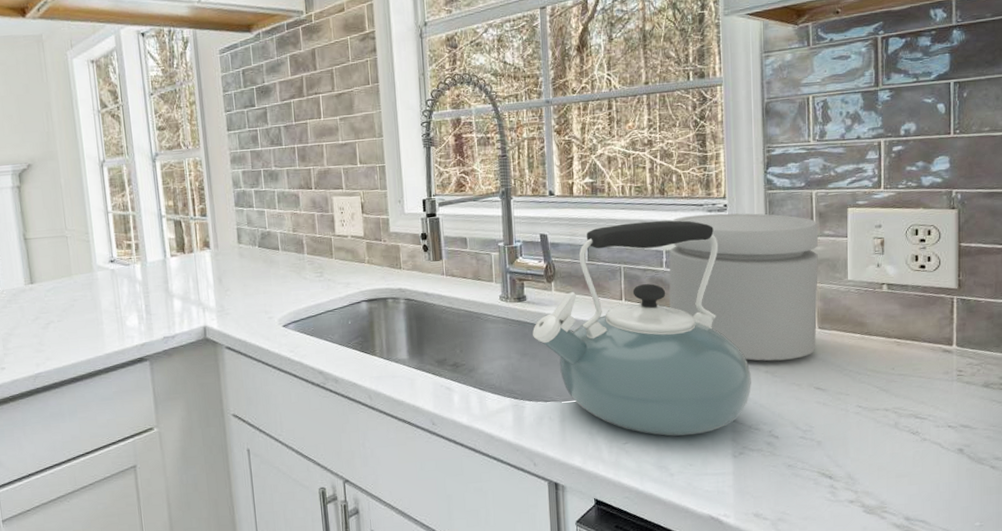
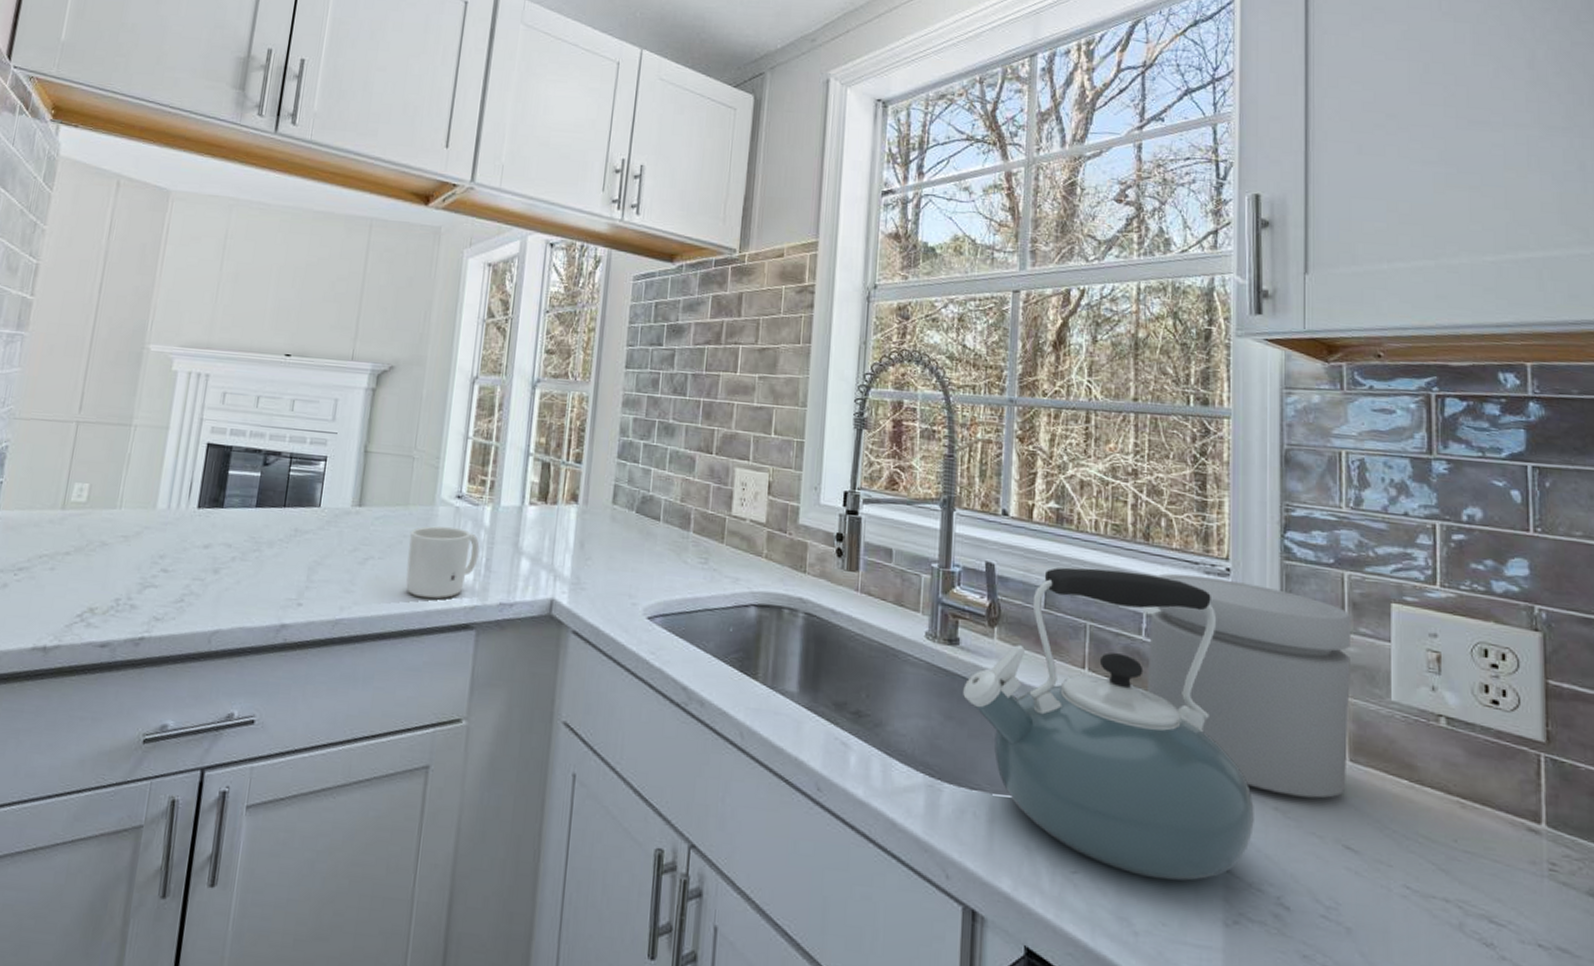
mug: none [78,285,139,345] -> present [406,526,480,600]

